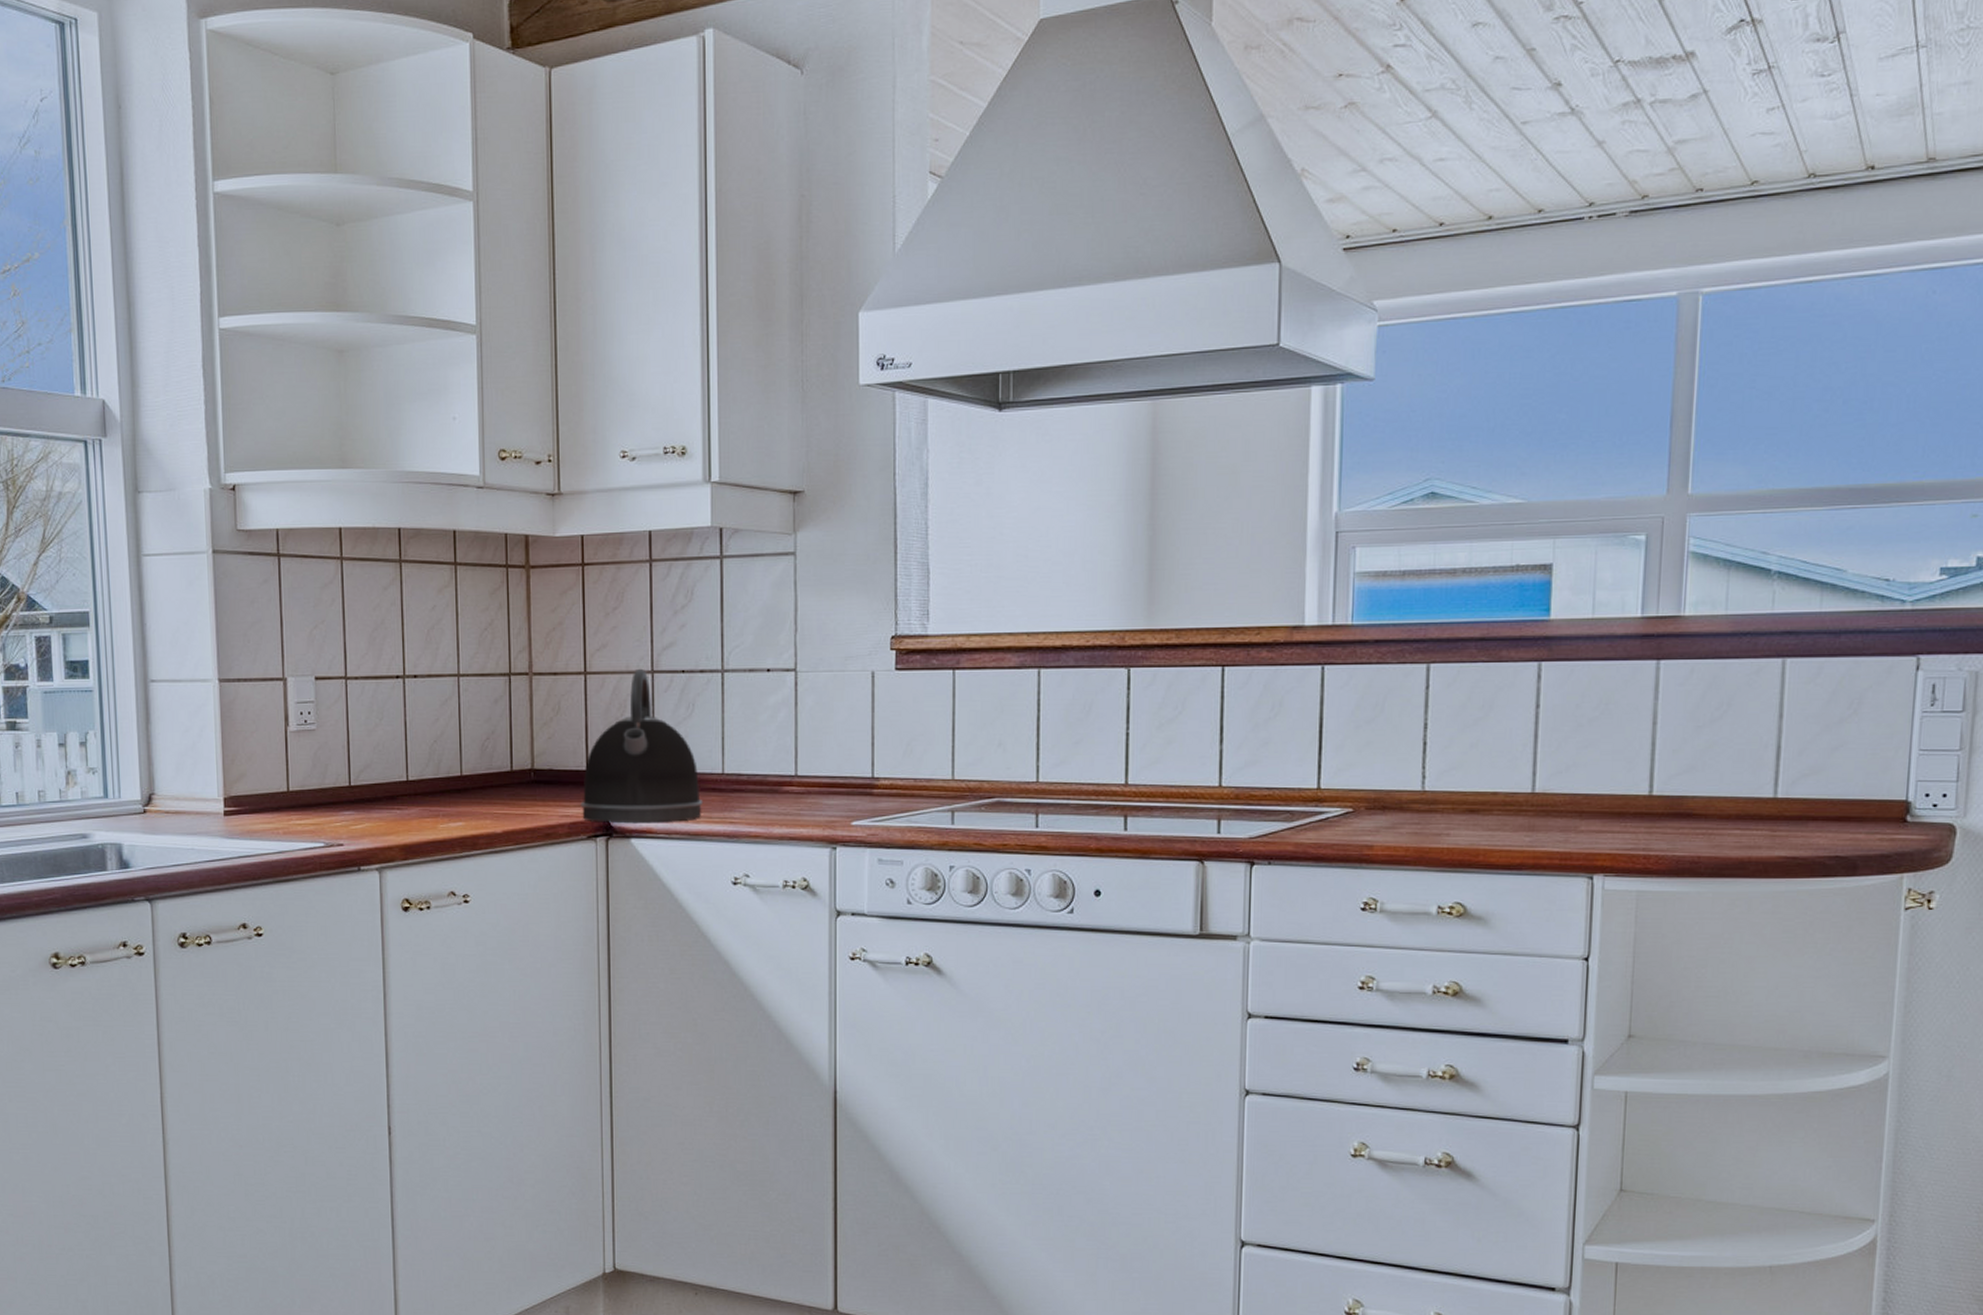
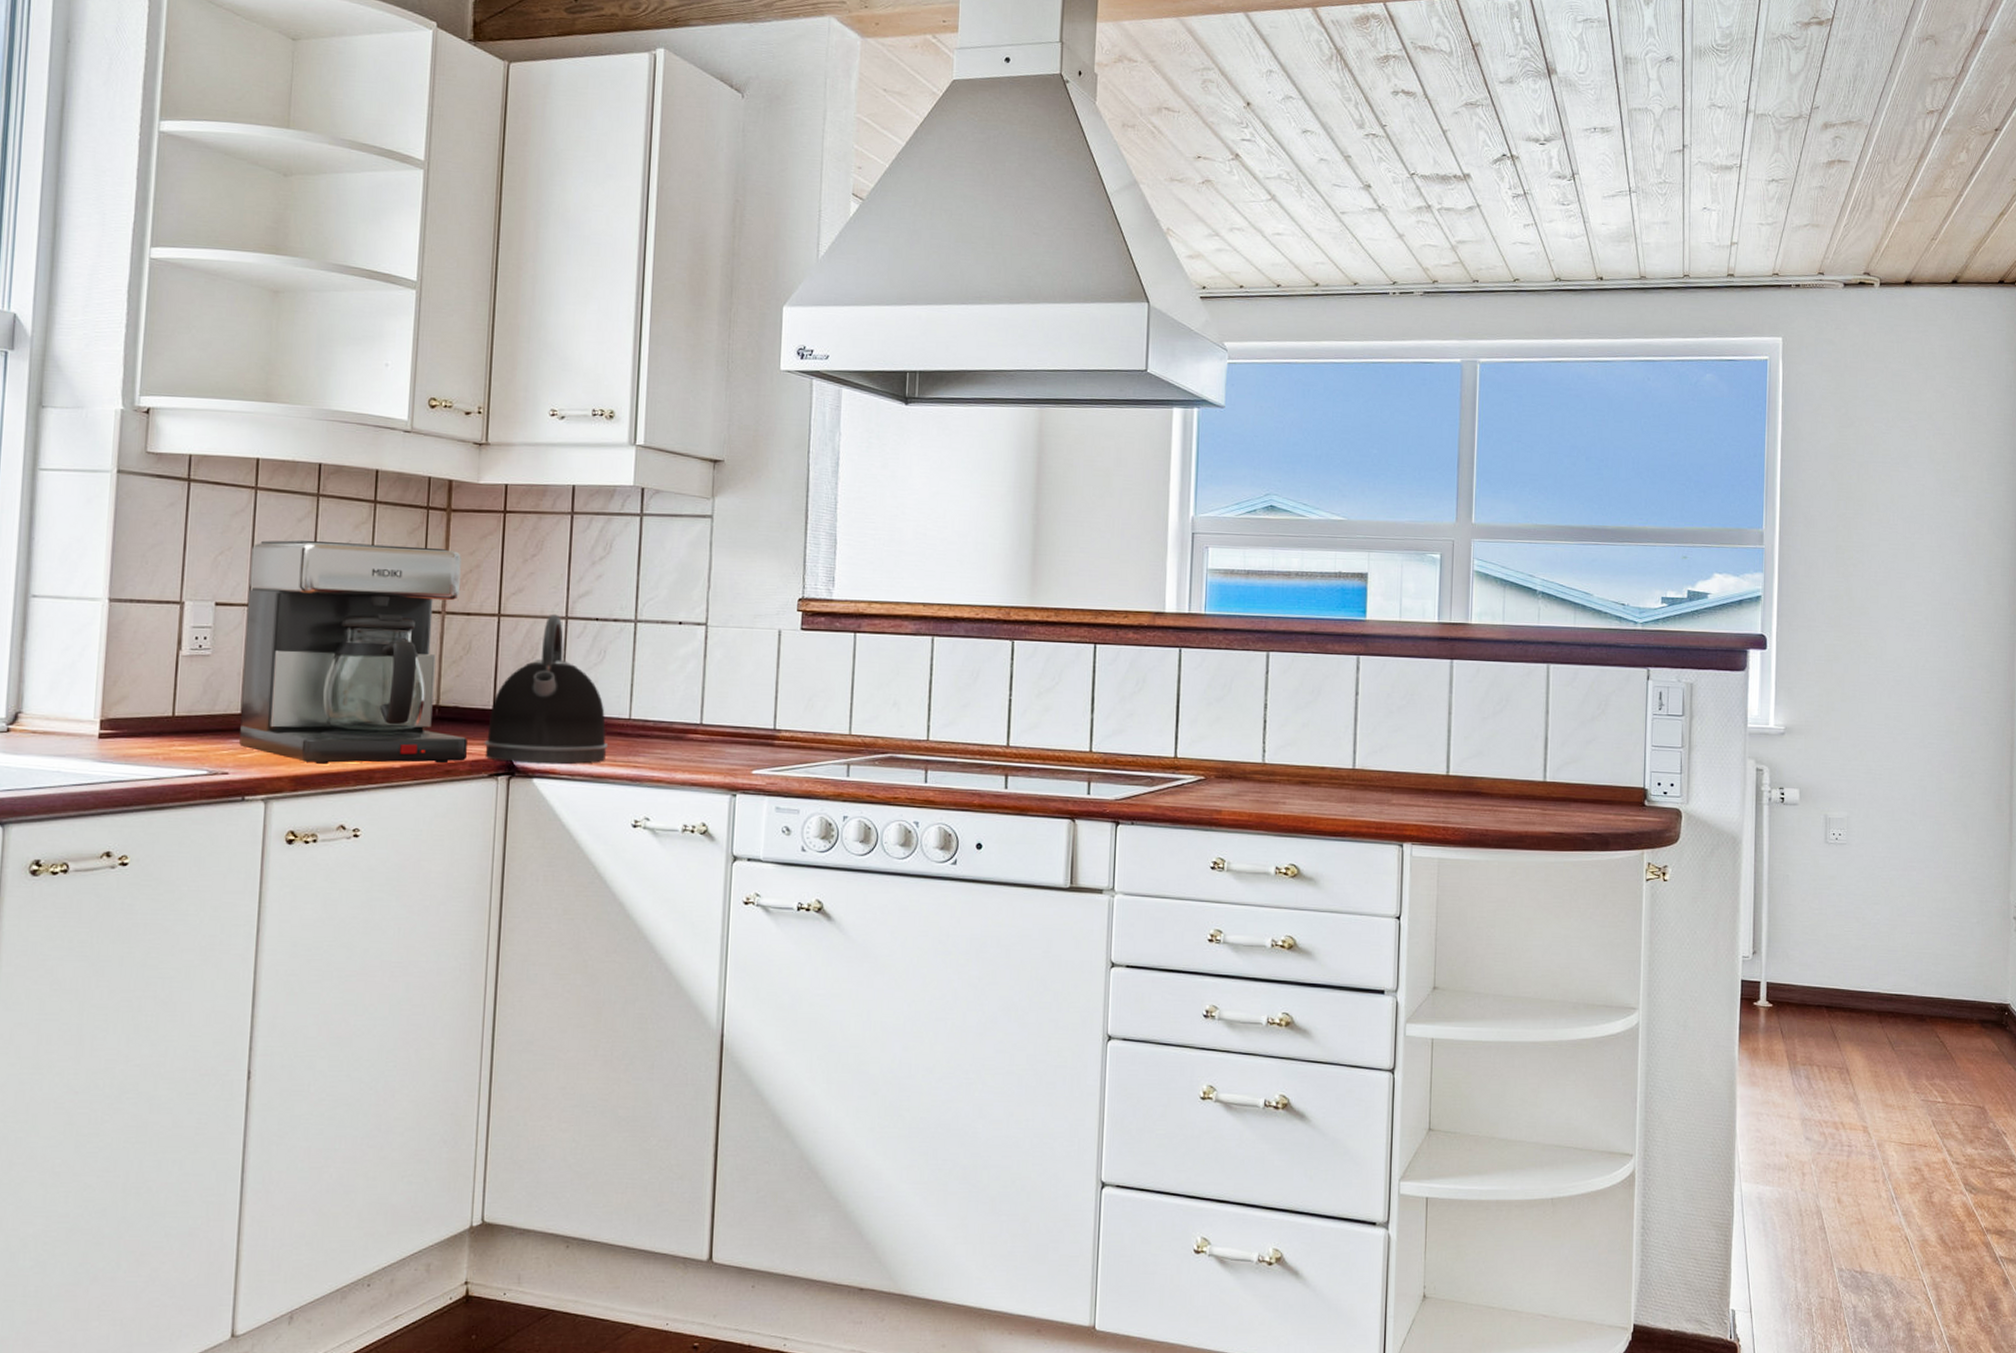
coffee maker: none [343,607,564,833] -> present [239,540,467,765]

